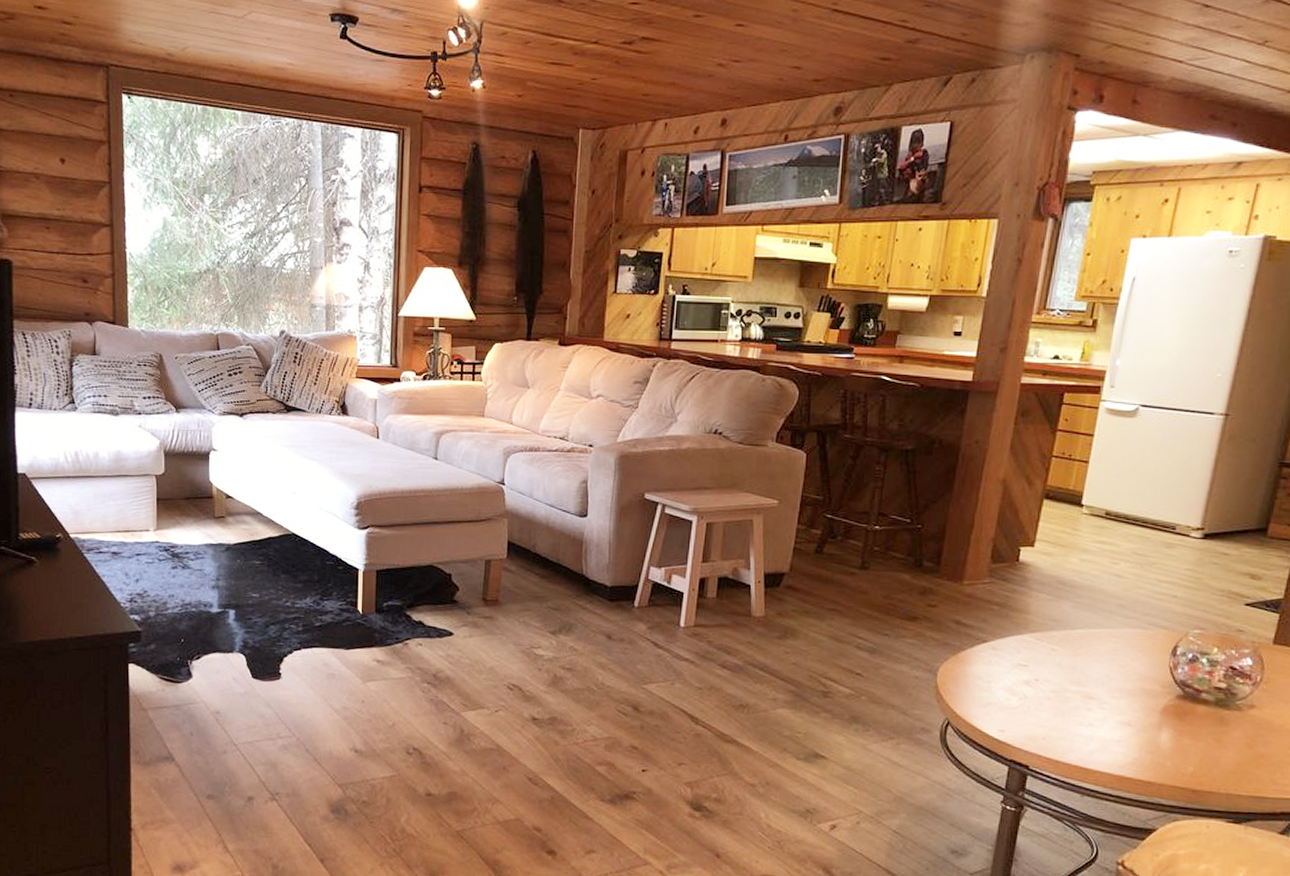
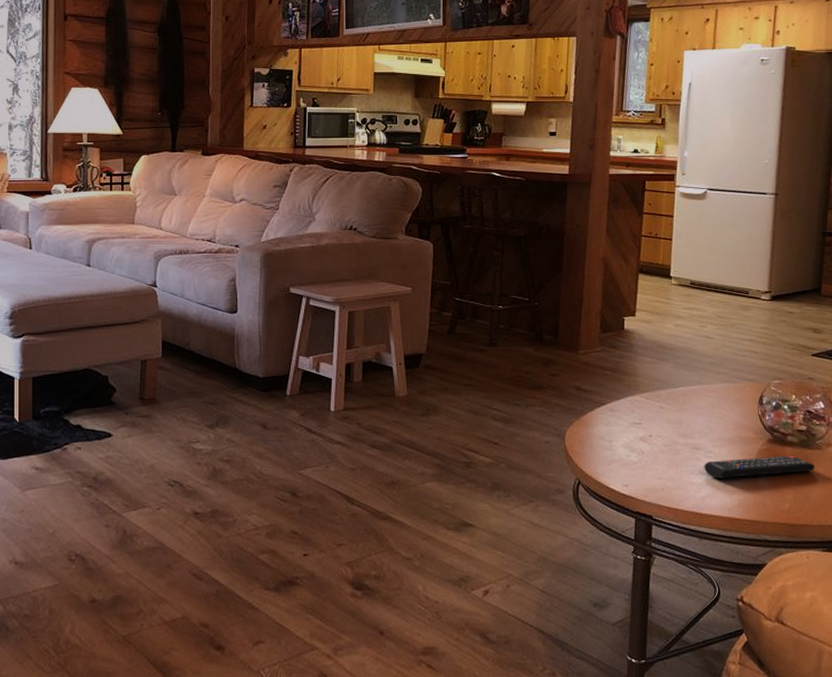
remote control: none [1096,712,1232,734] -> present [704,455,816,479]

